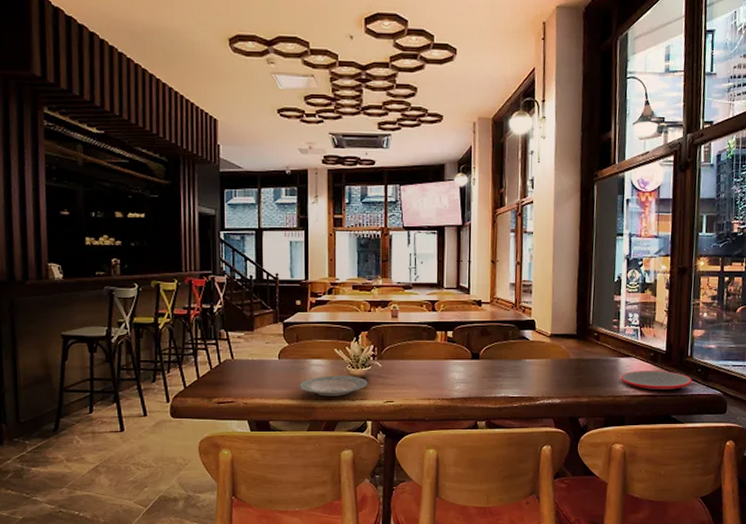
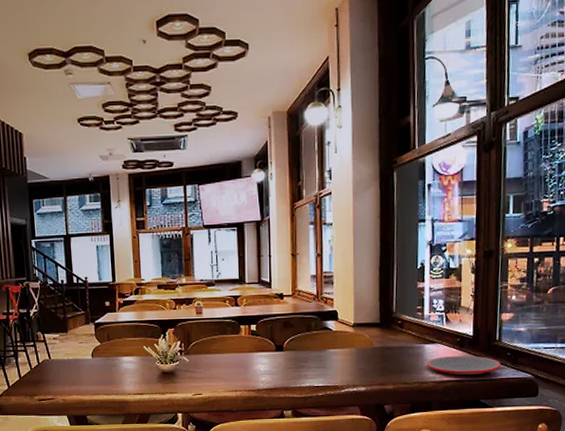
plate: present [299,376,368,396] -> none [112,371,177,391]

